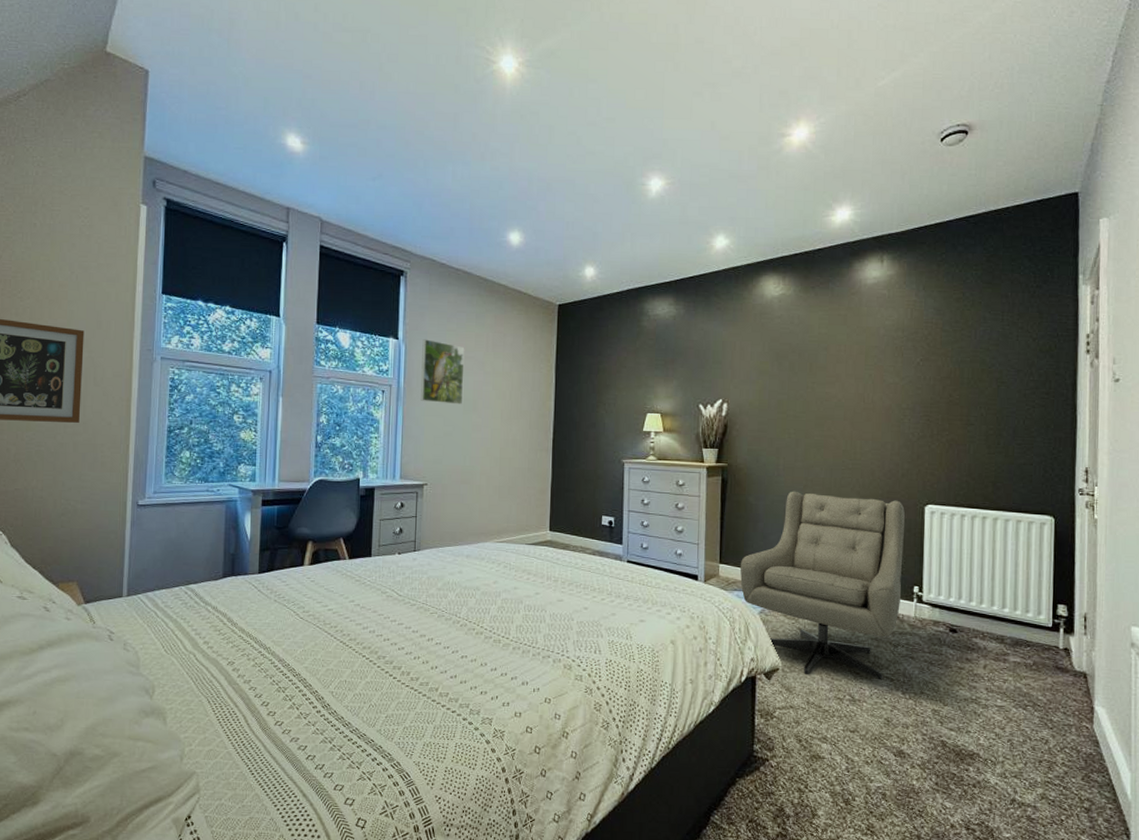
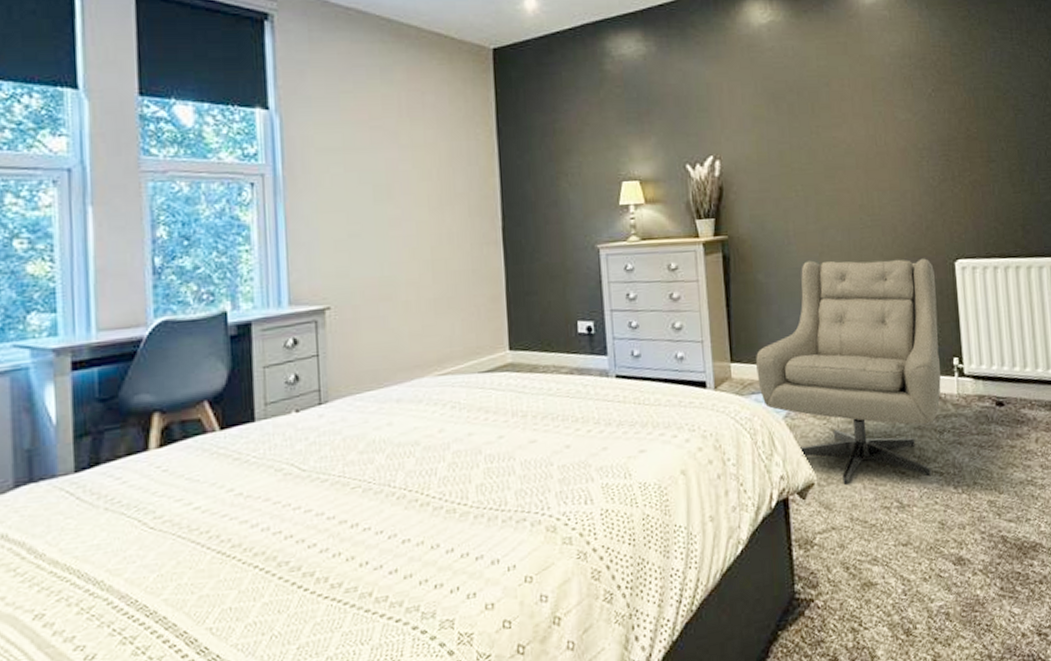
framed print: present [420,339,465,405] -> none [305,106,372,194]

